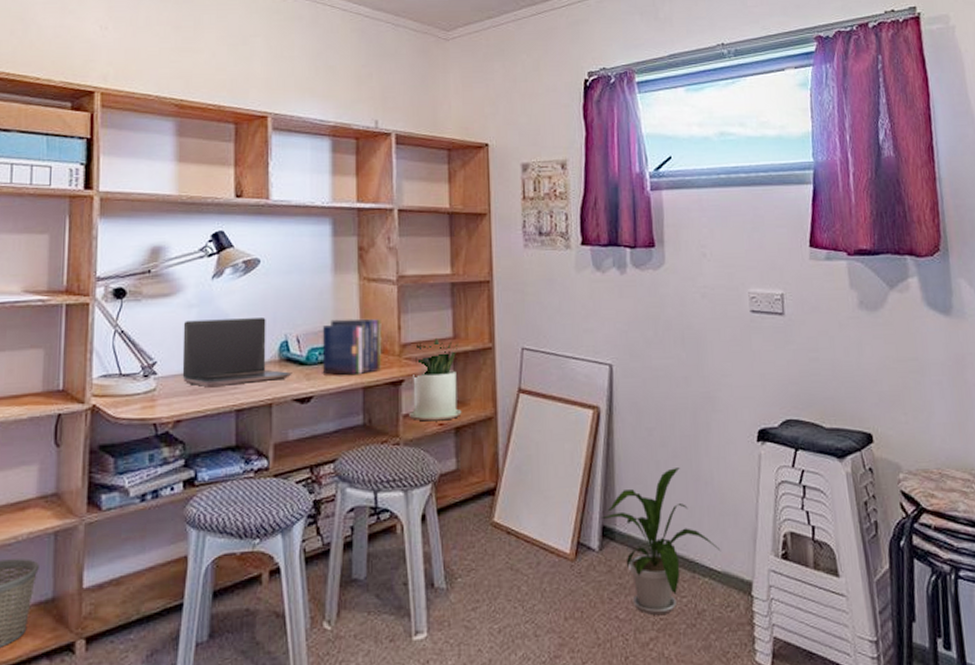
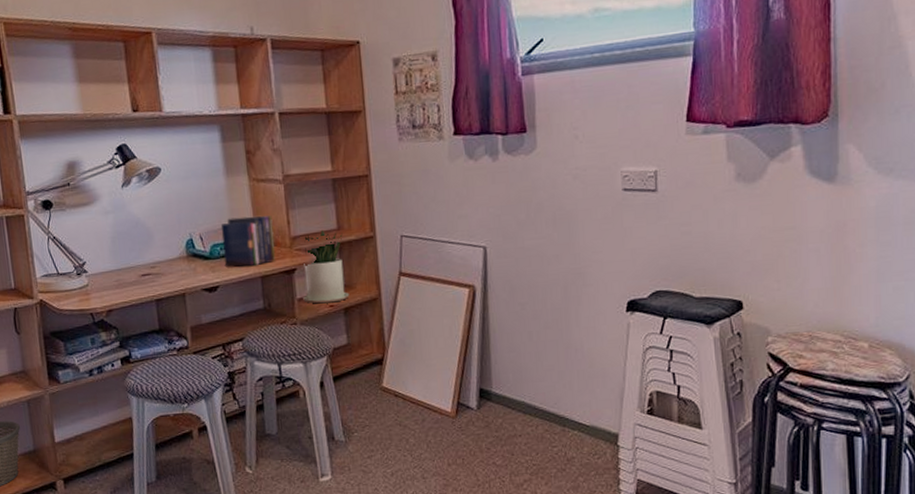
laptop computer: present [182,318,292,388] -> none [103,220,200,282]
house plant: present [601,468,721,615] -> none [479,337,590,461]

